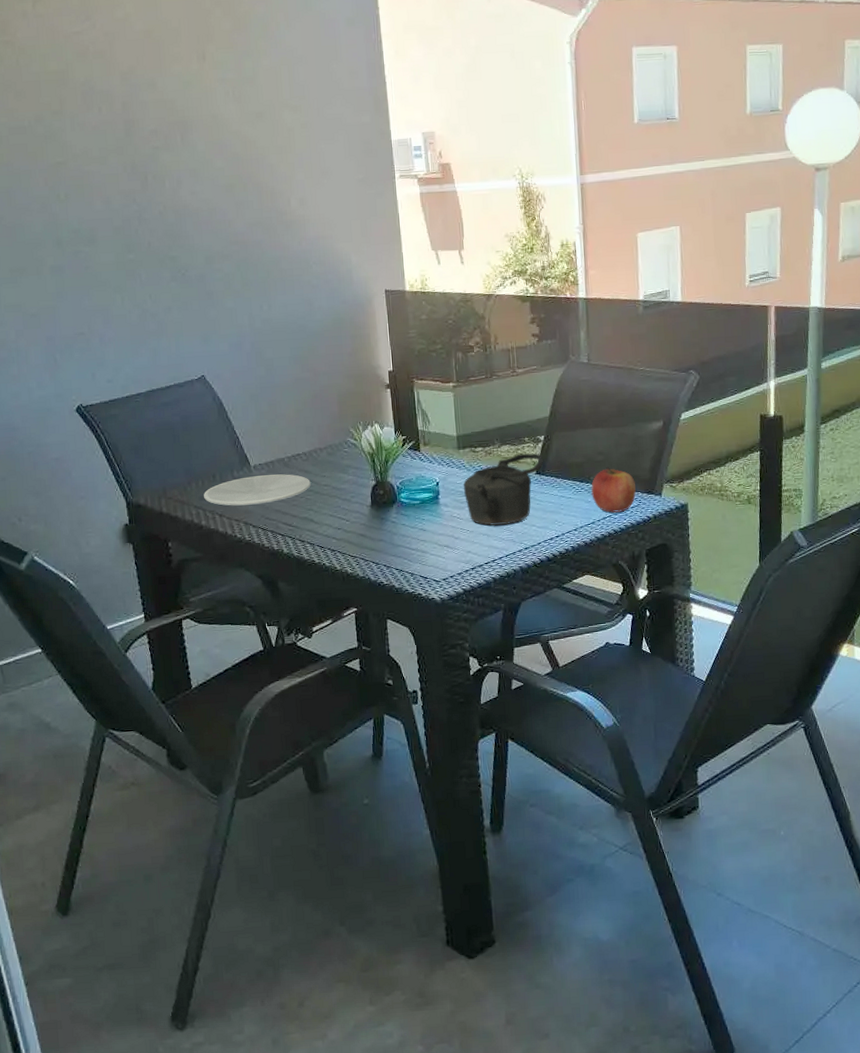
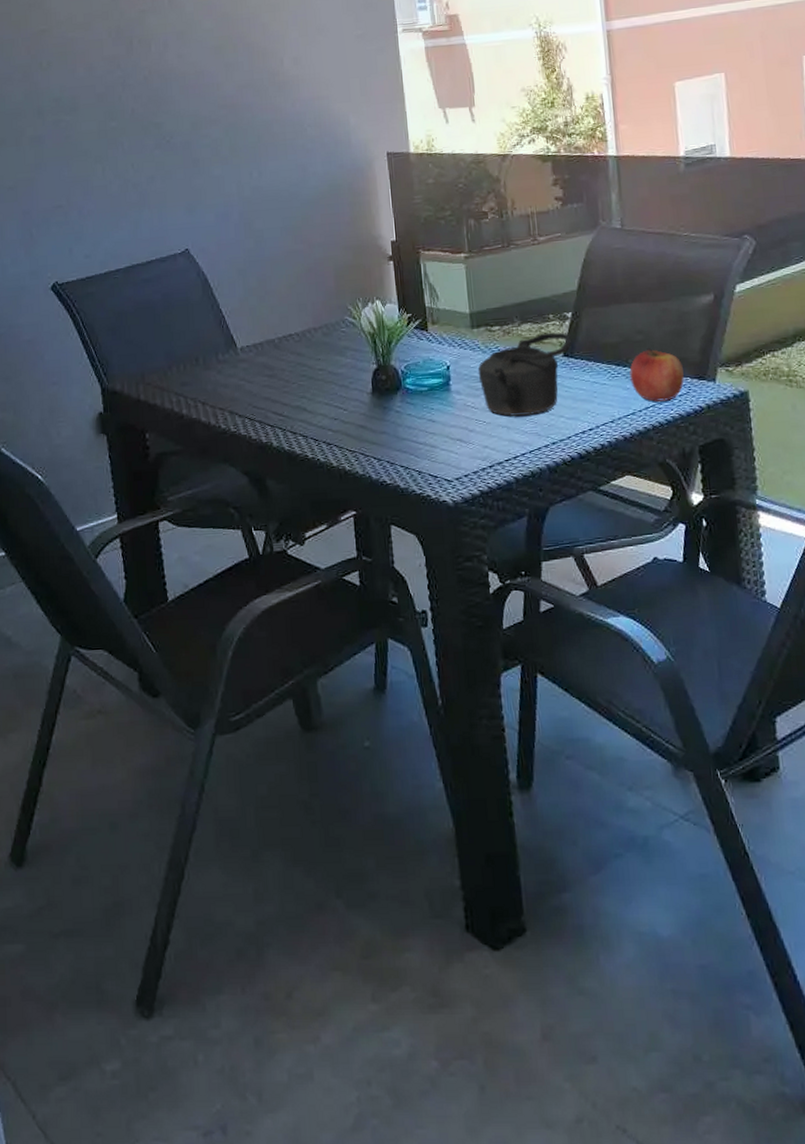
plate: present [204,474,311,506] -> none [185,357,304,393]

